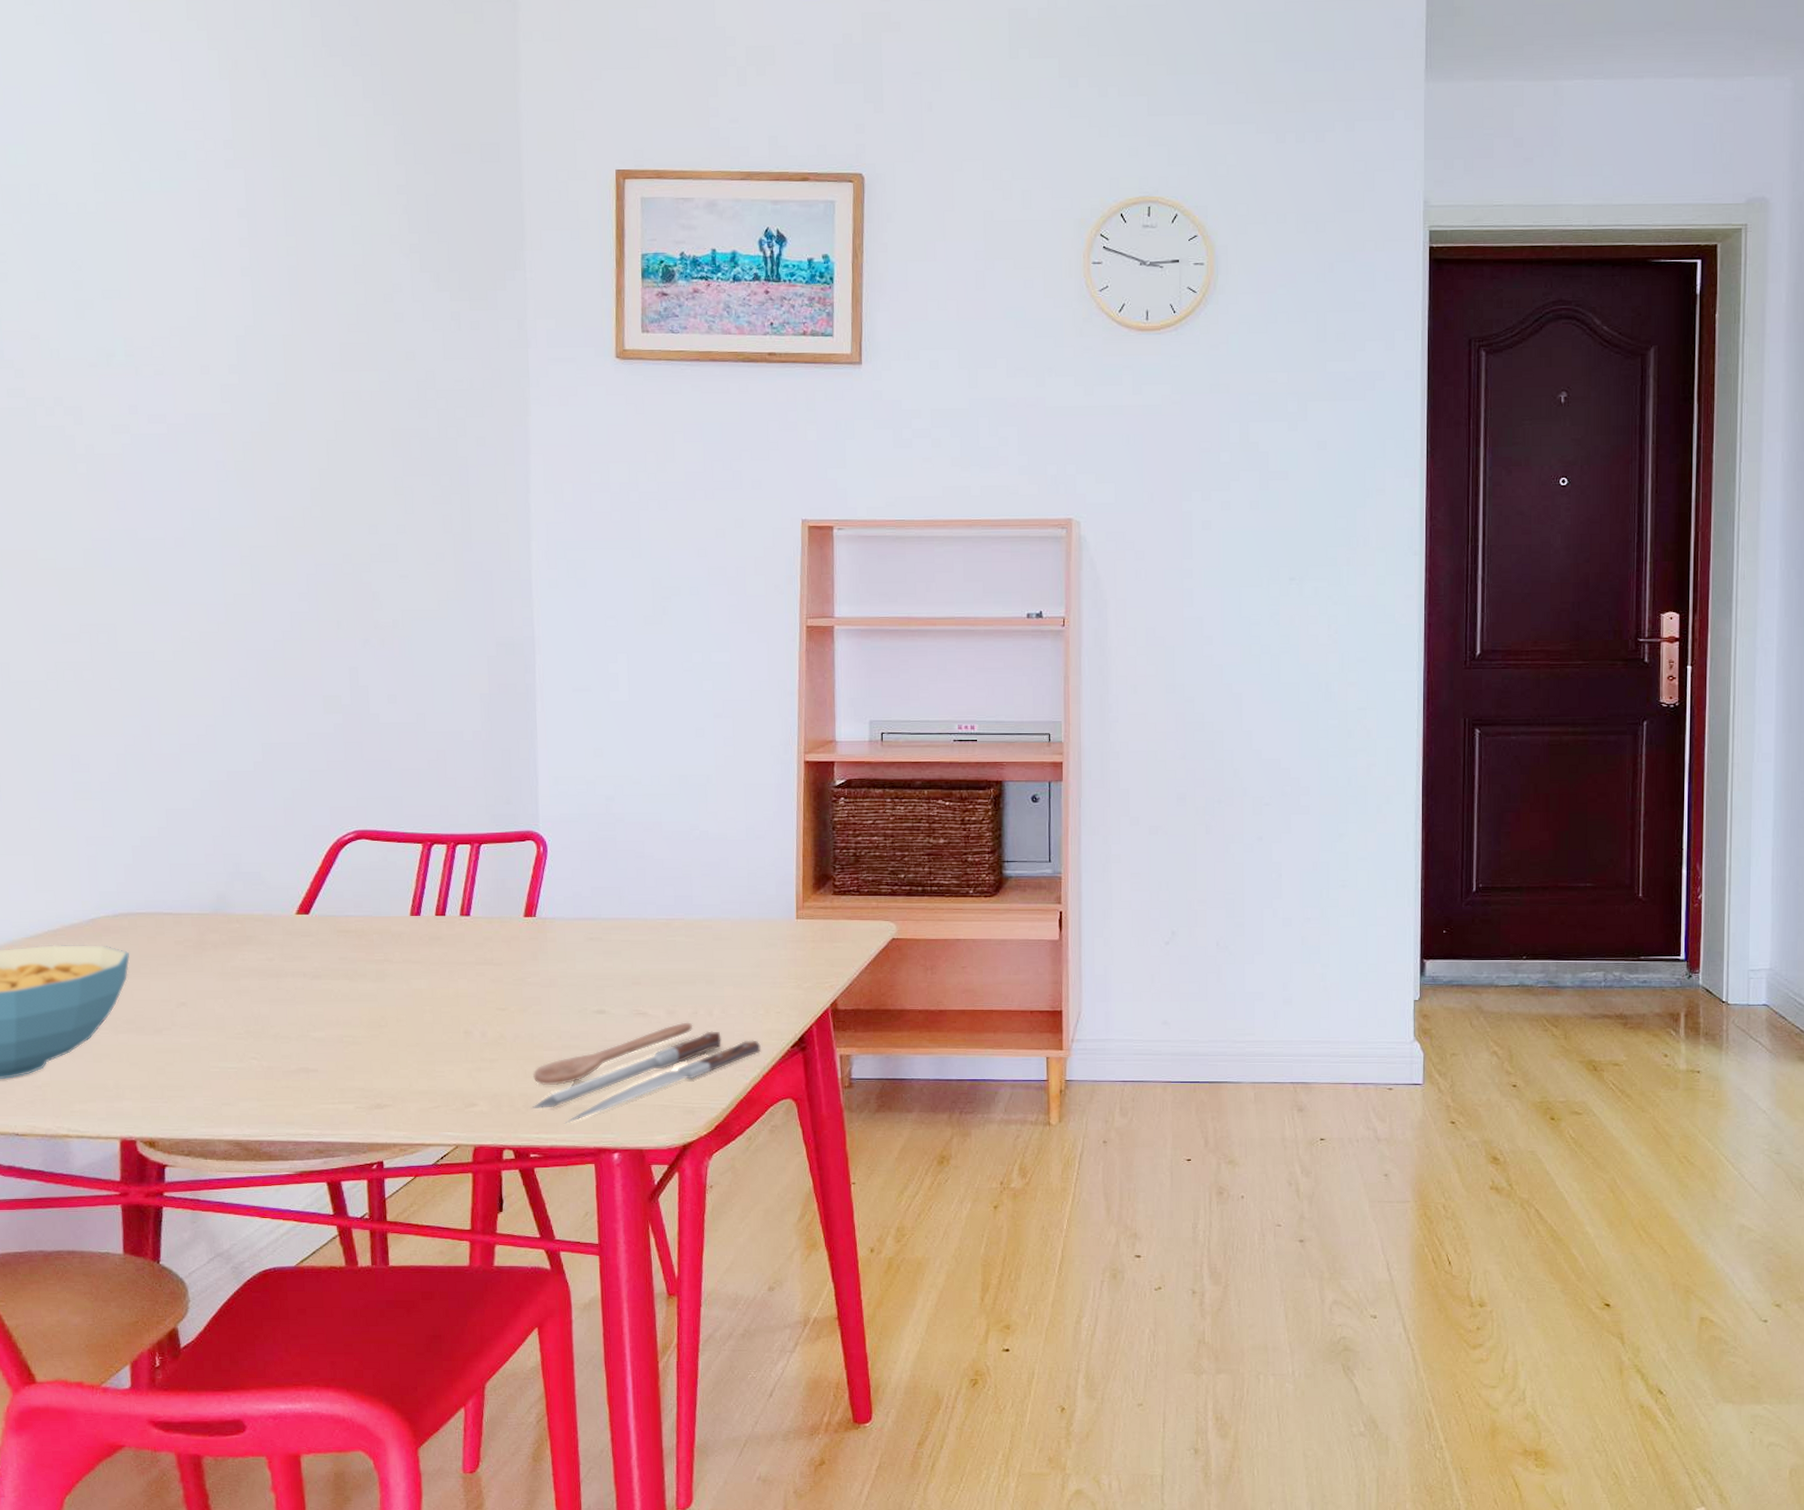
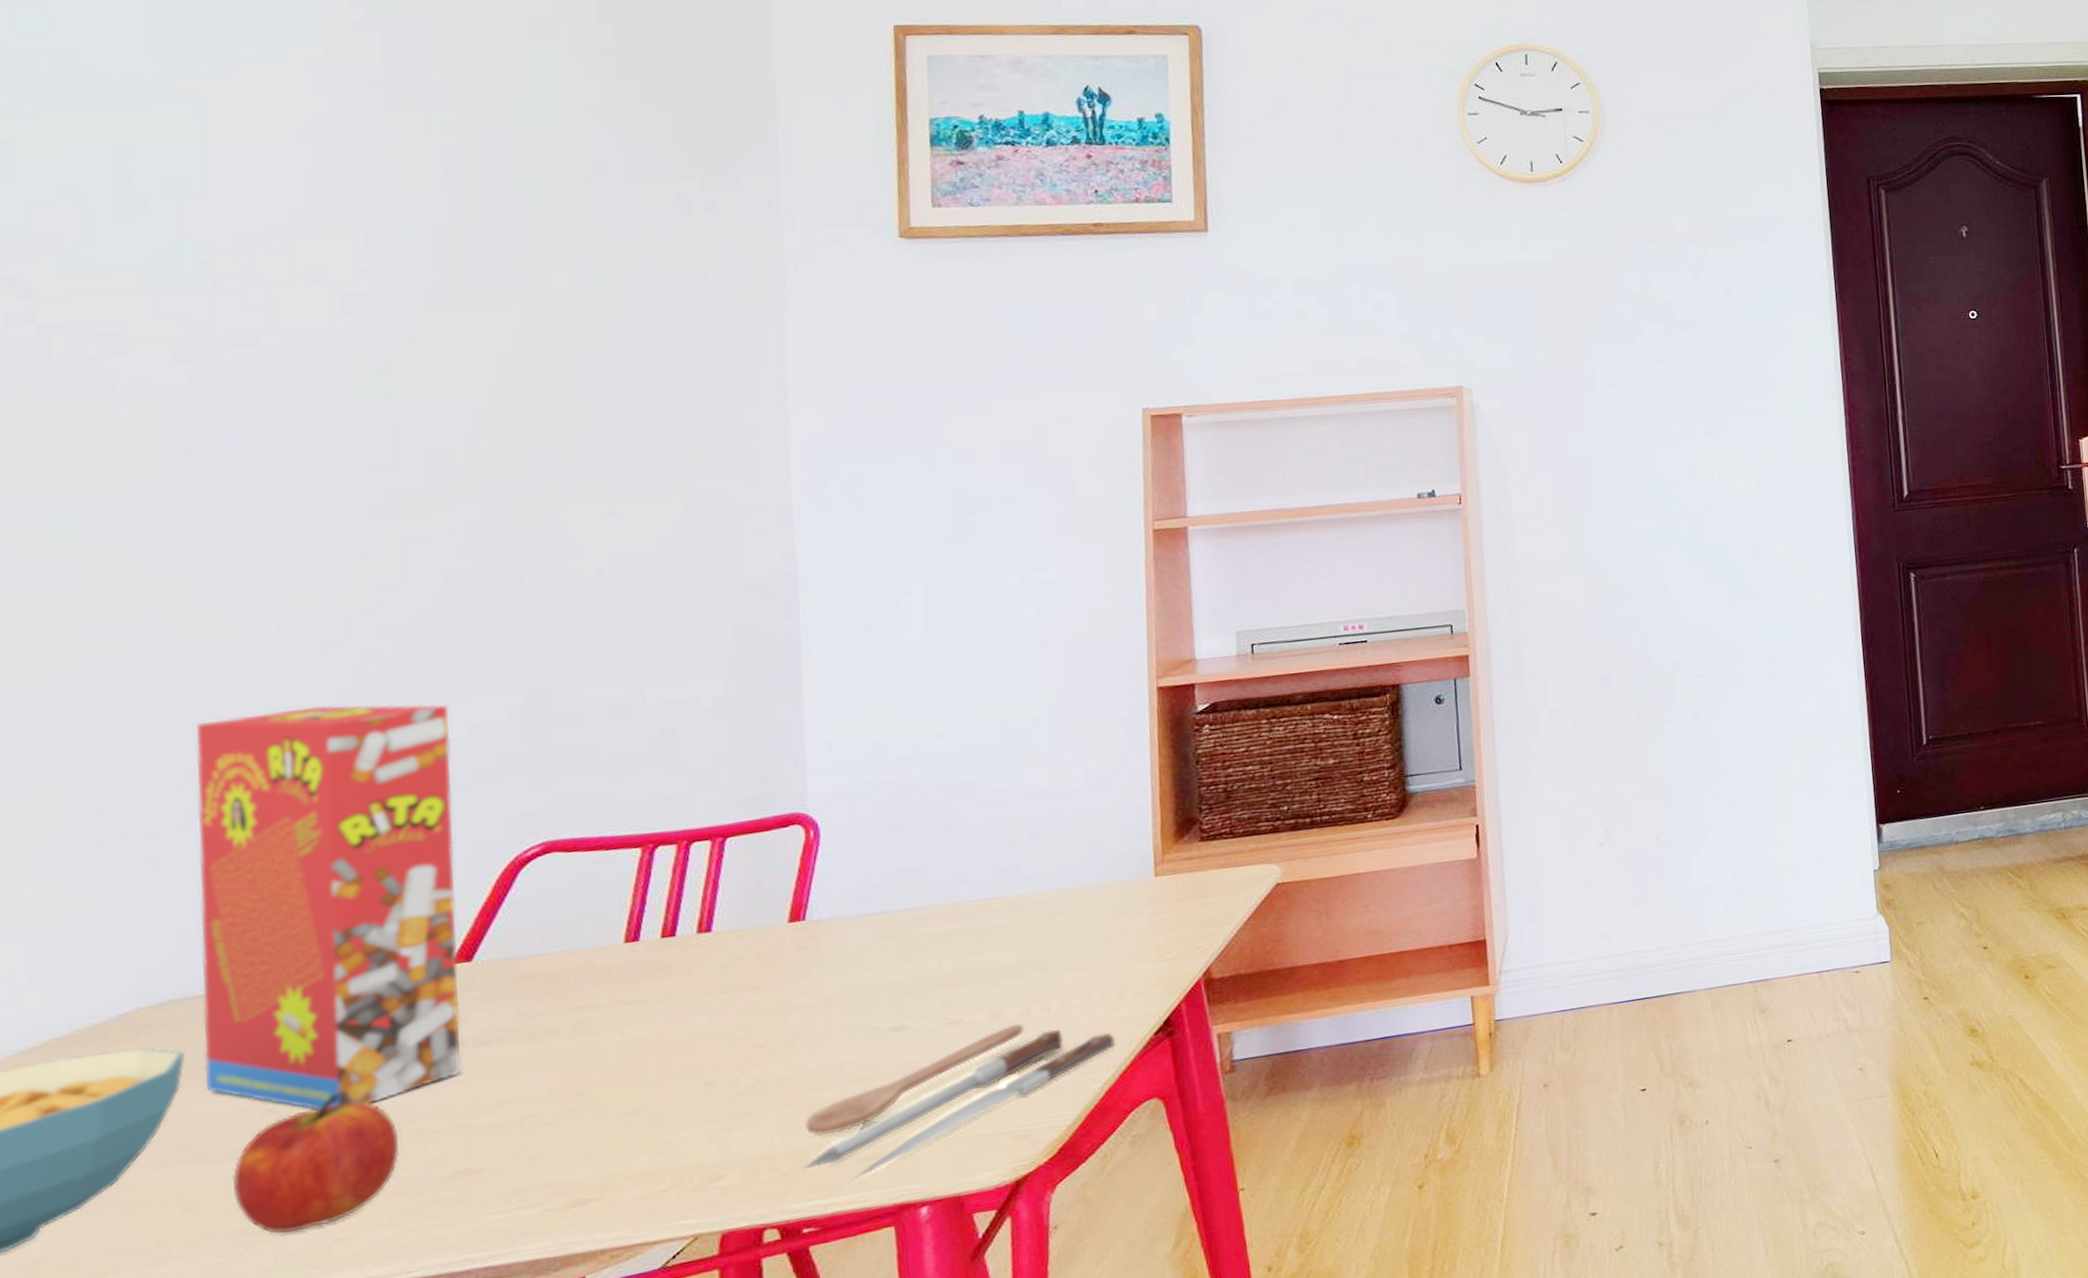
cereal box: none [132,707,303,1009] -> present [196,704,462,1110]
fruit: none [159,998,264,1093] -> present [232,1093,400,1234]

